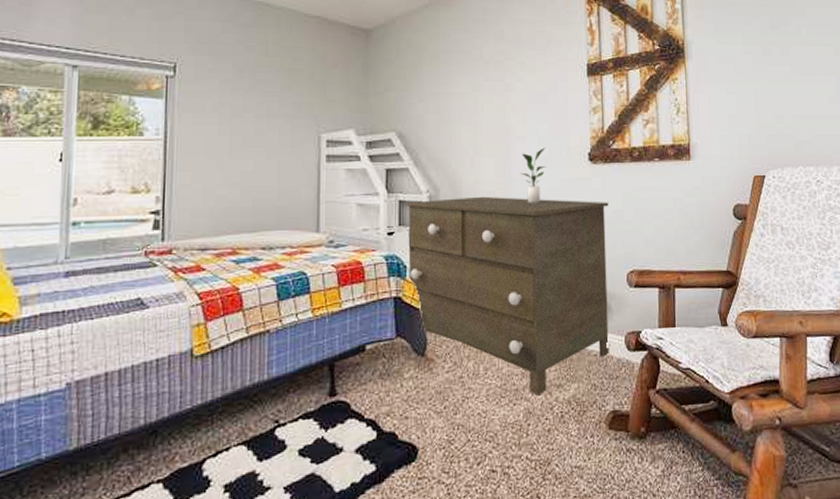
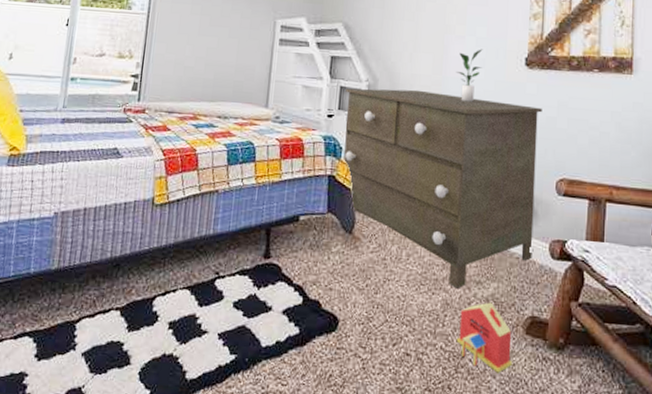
toy house: none [541,403,598,473] -> present [456,302,512,373]

